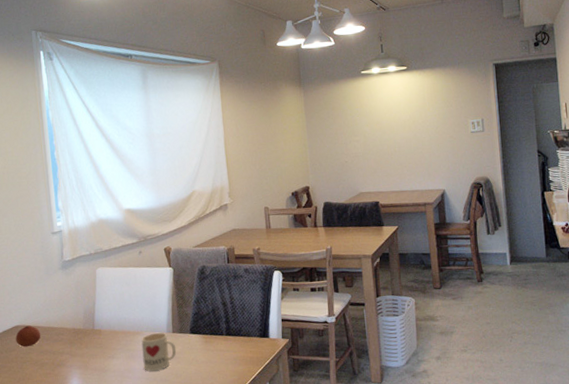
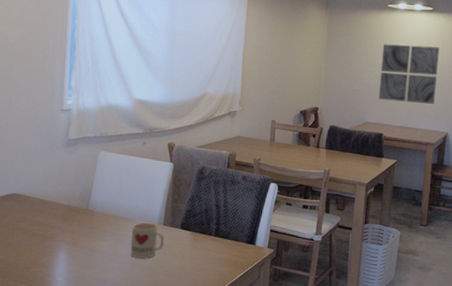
fruit: present [15,325,41,347] -> none [10,195,36,216]
wall art: none [363,105,426,168] -> present [378,44,440,104]

